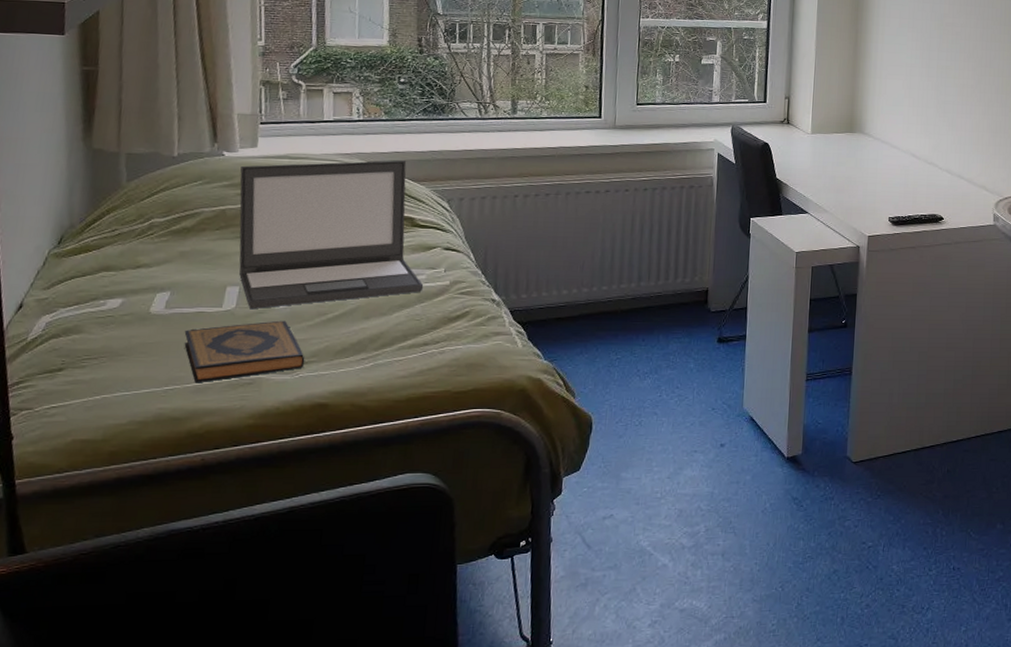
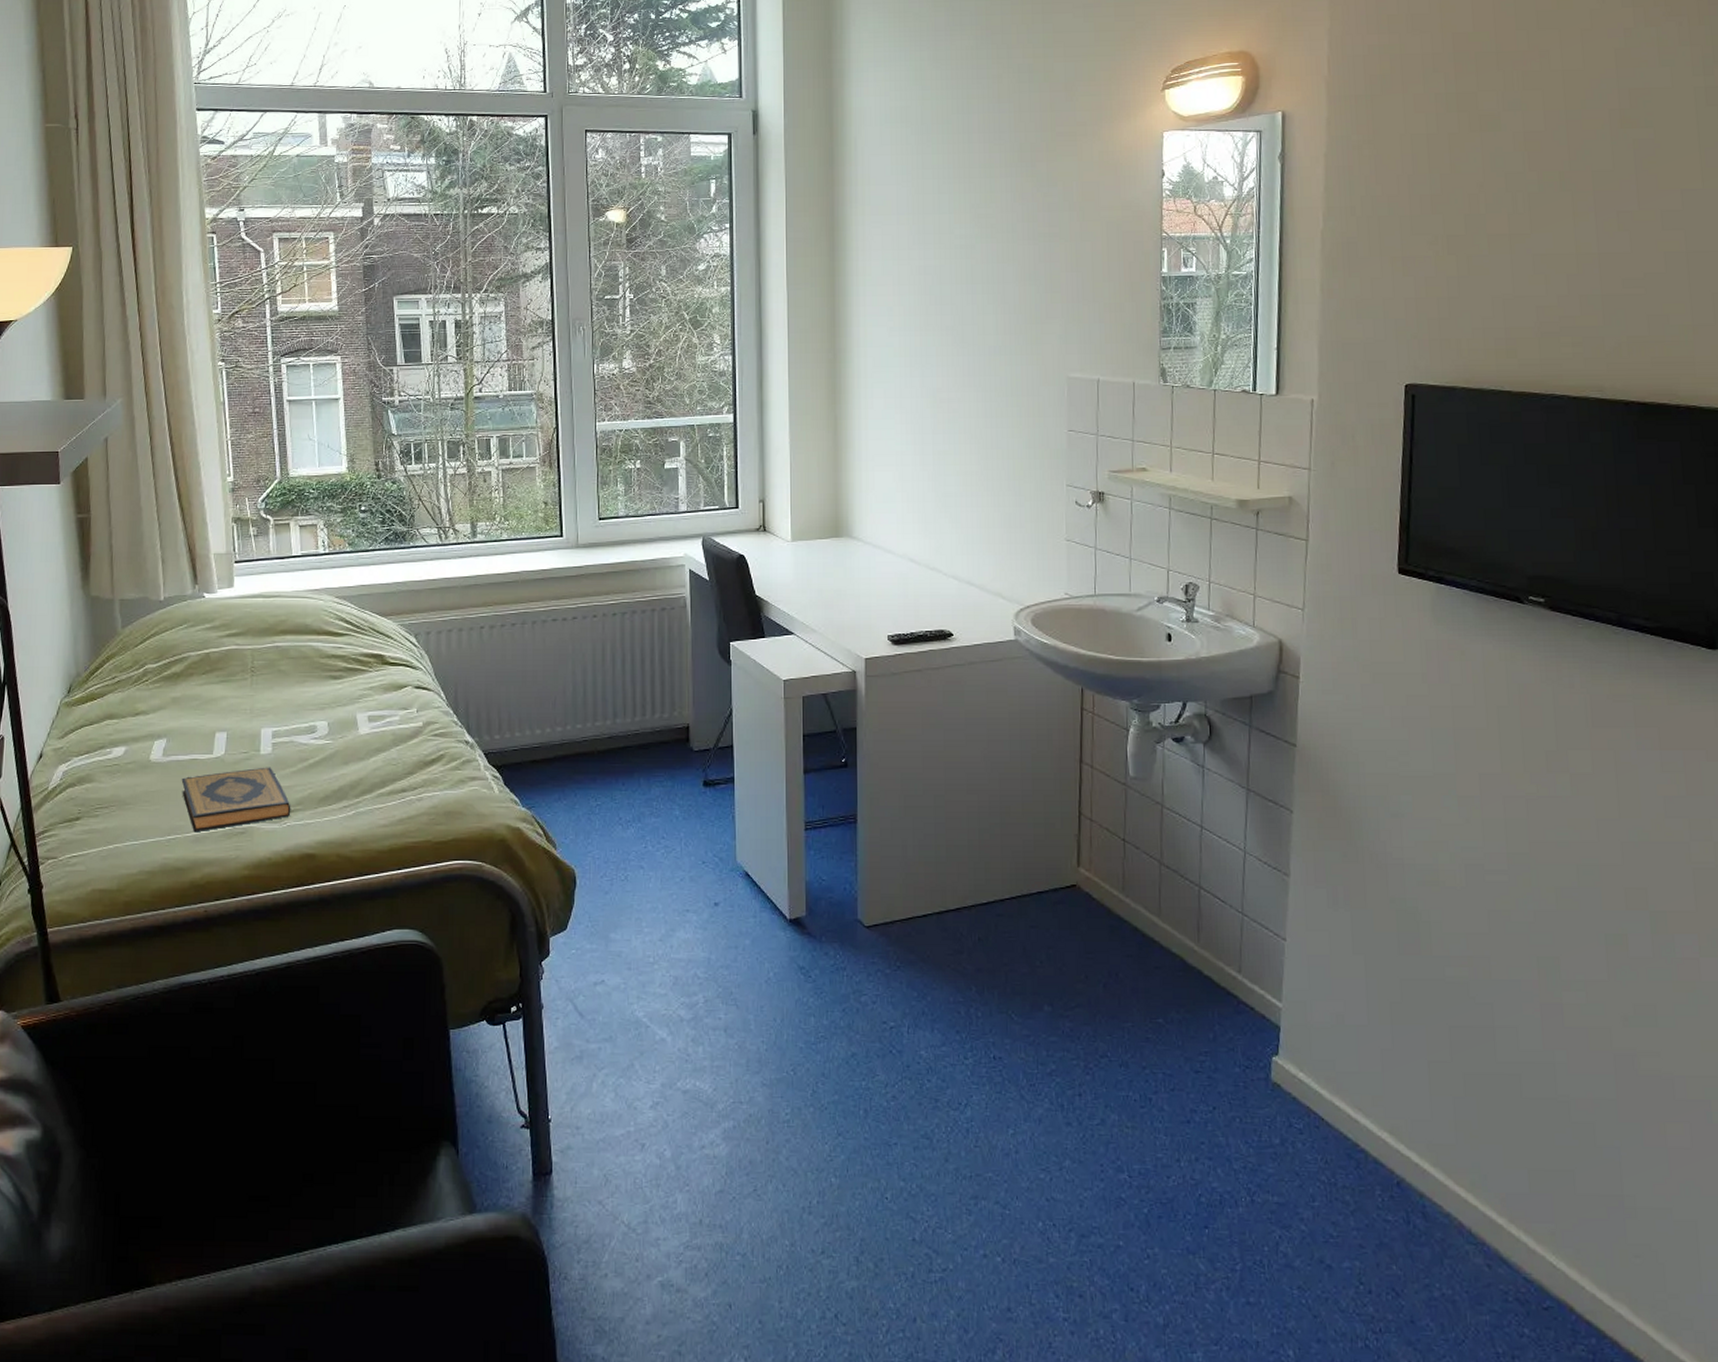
laptop: present [239,160,424,310] -> none [220,594,398,756]

